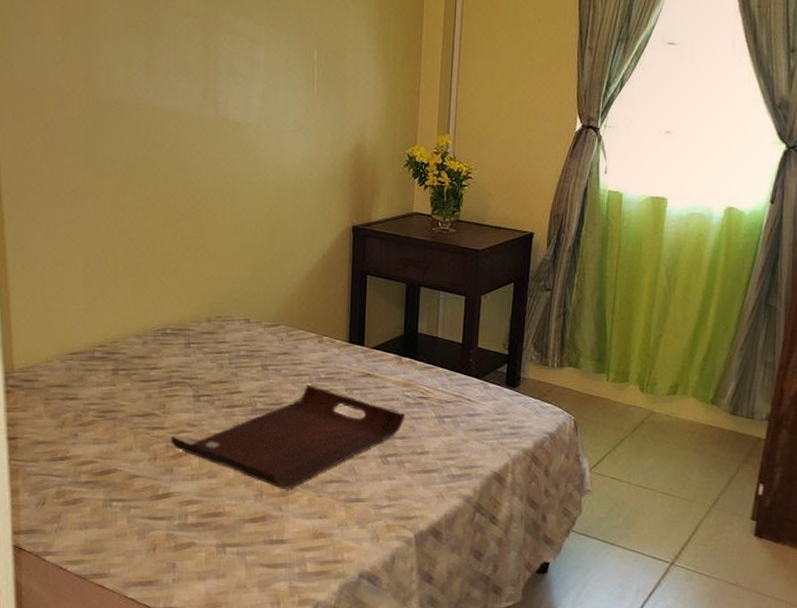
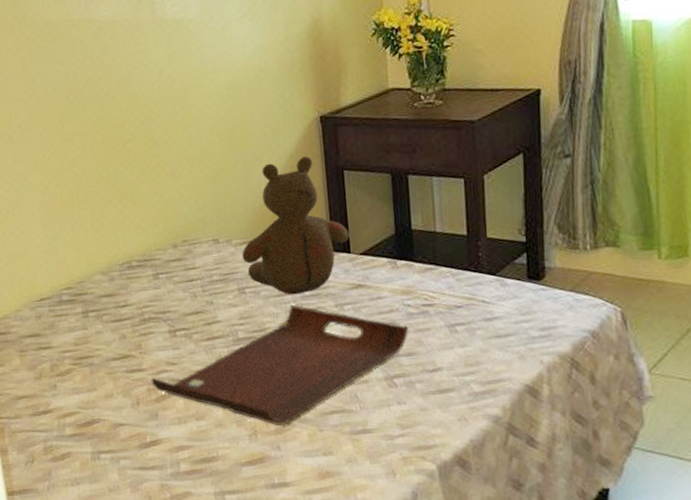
teddy bear: none [269,258,365,376] -> present [241,156,350,295]

